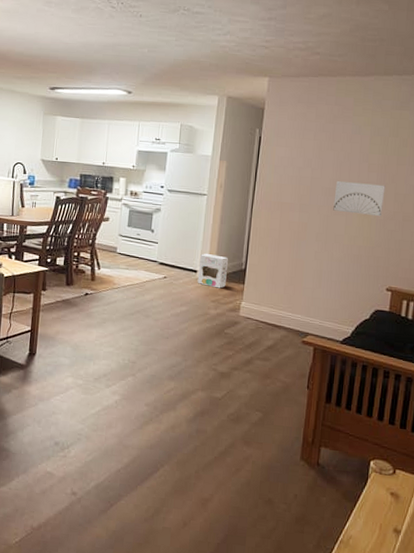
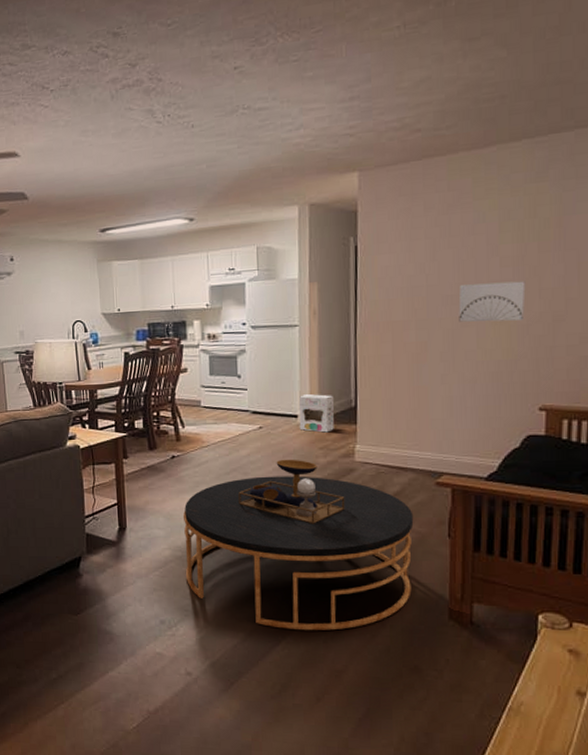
coffee table: none [83,307,282,463] -> present [182,459,414,631]

